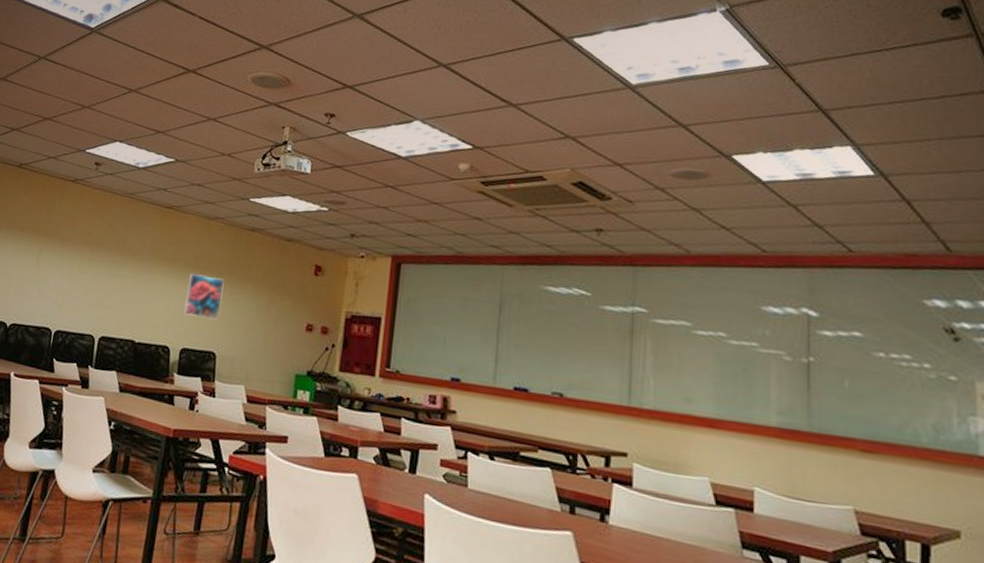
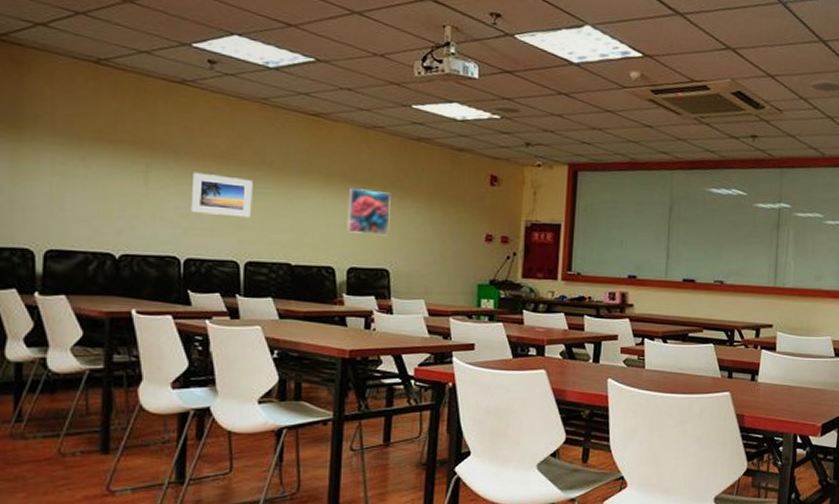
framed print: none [65,255,115,297] -> present [191,172,253,218]

